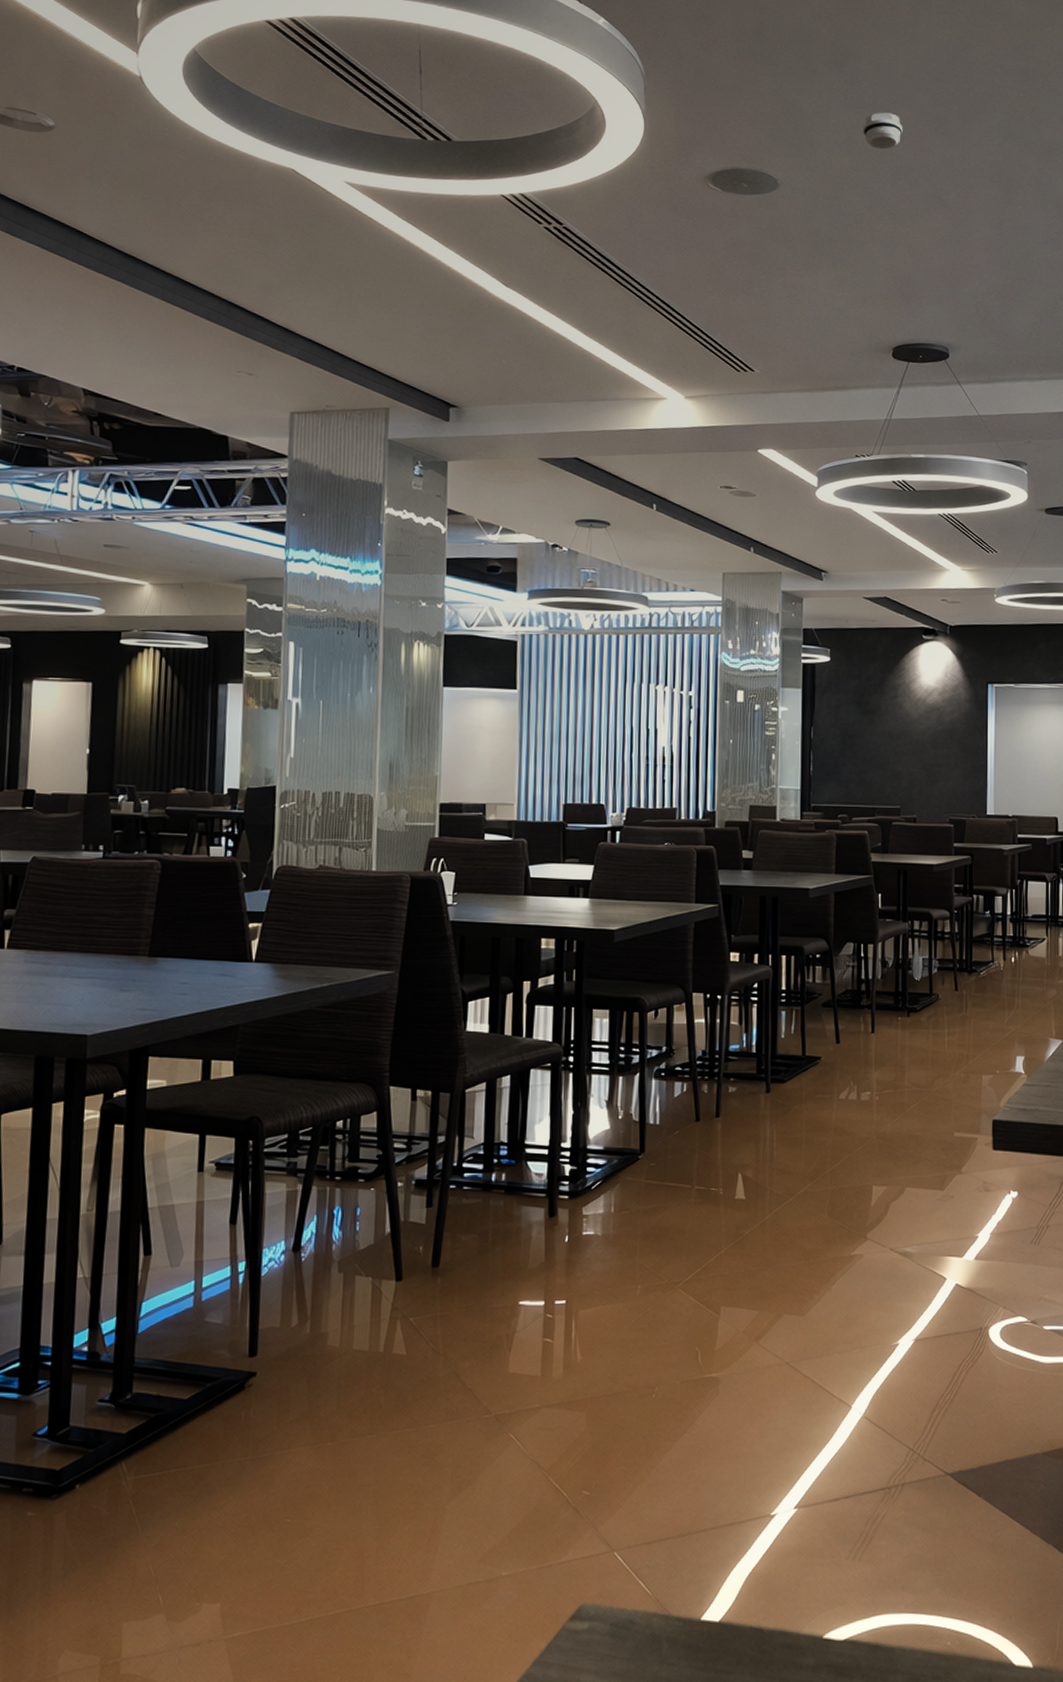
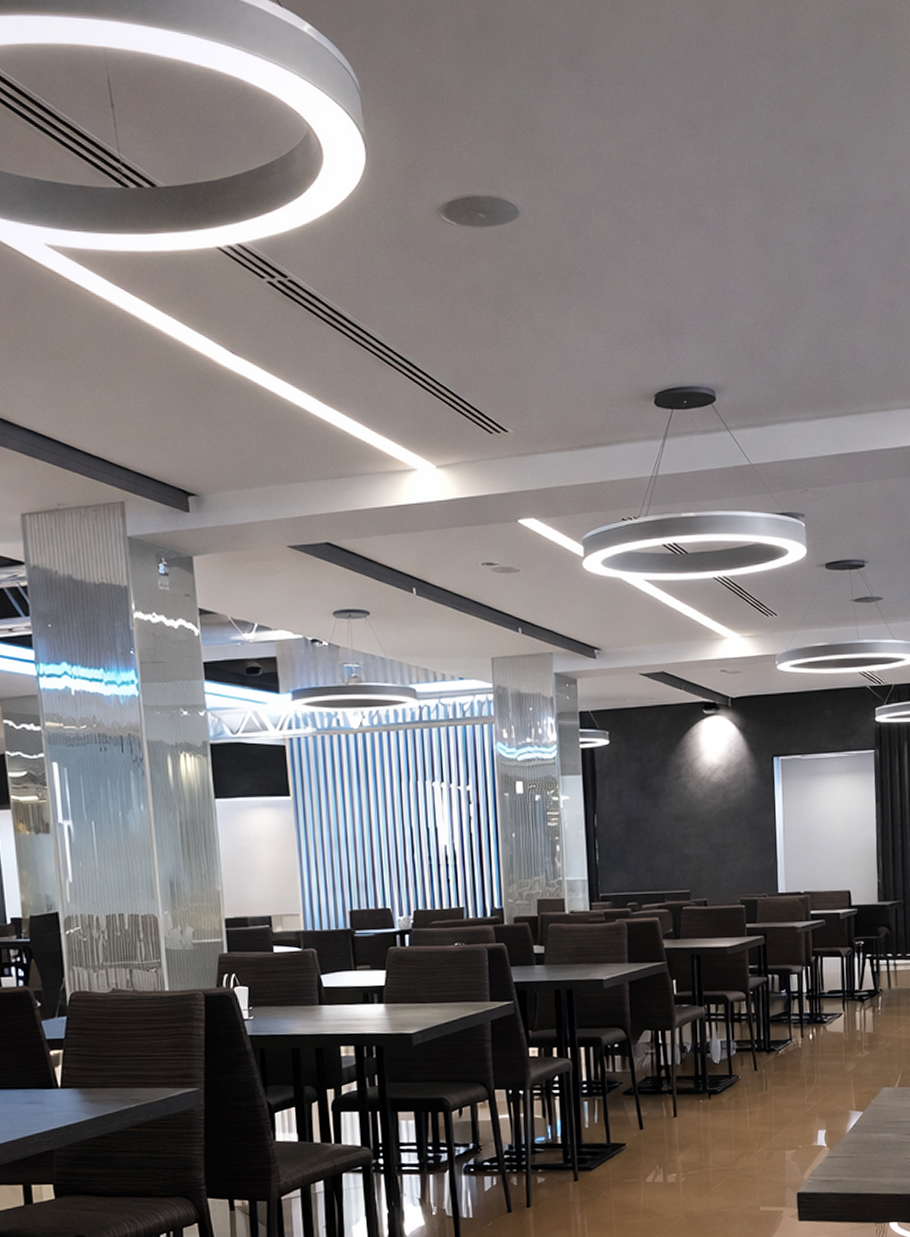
smoke detector: present [863,112,903,150] -> none [607,116,651,161]

